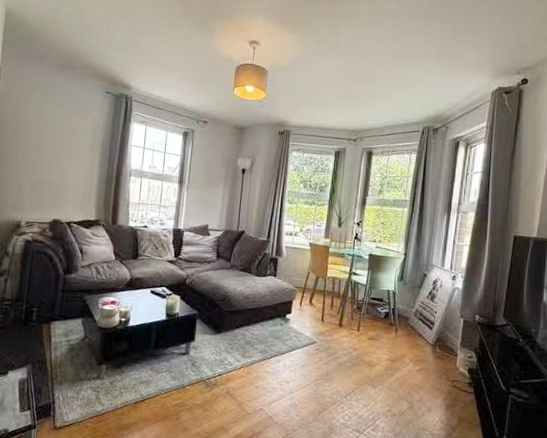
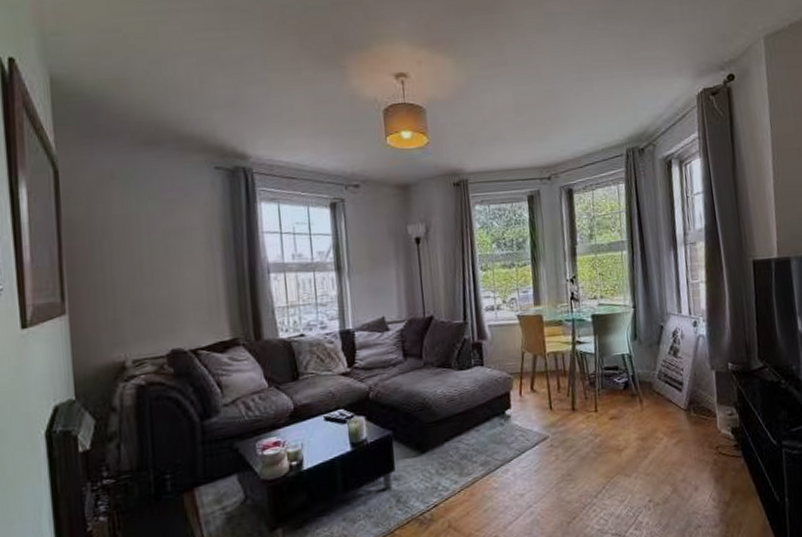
house plant: present [329,196,356,250] -> none [531,251,564,316]

